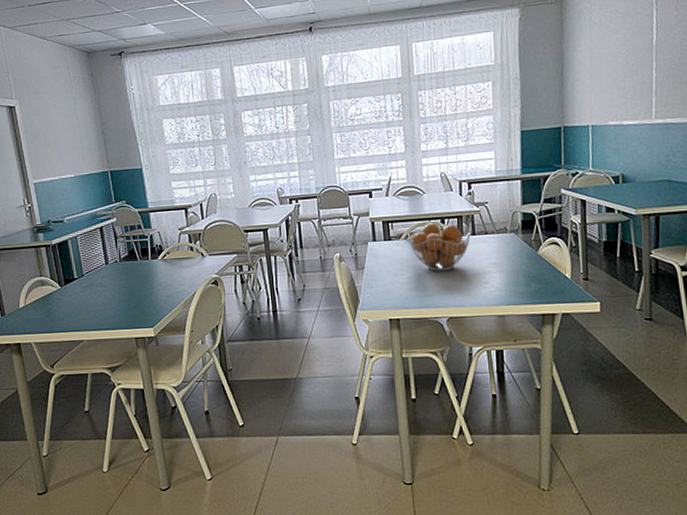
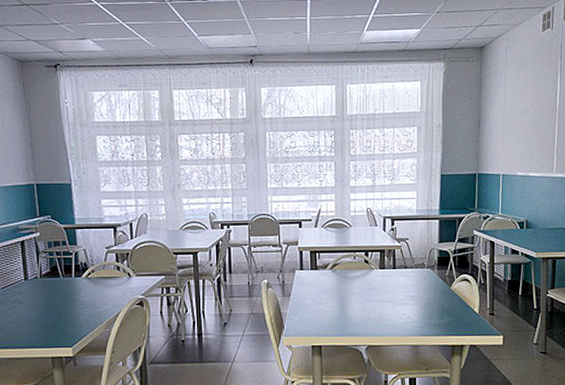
fruit basket: present [408,223,471,271] -> none [334,255,392,301]

